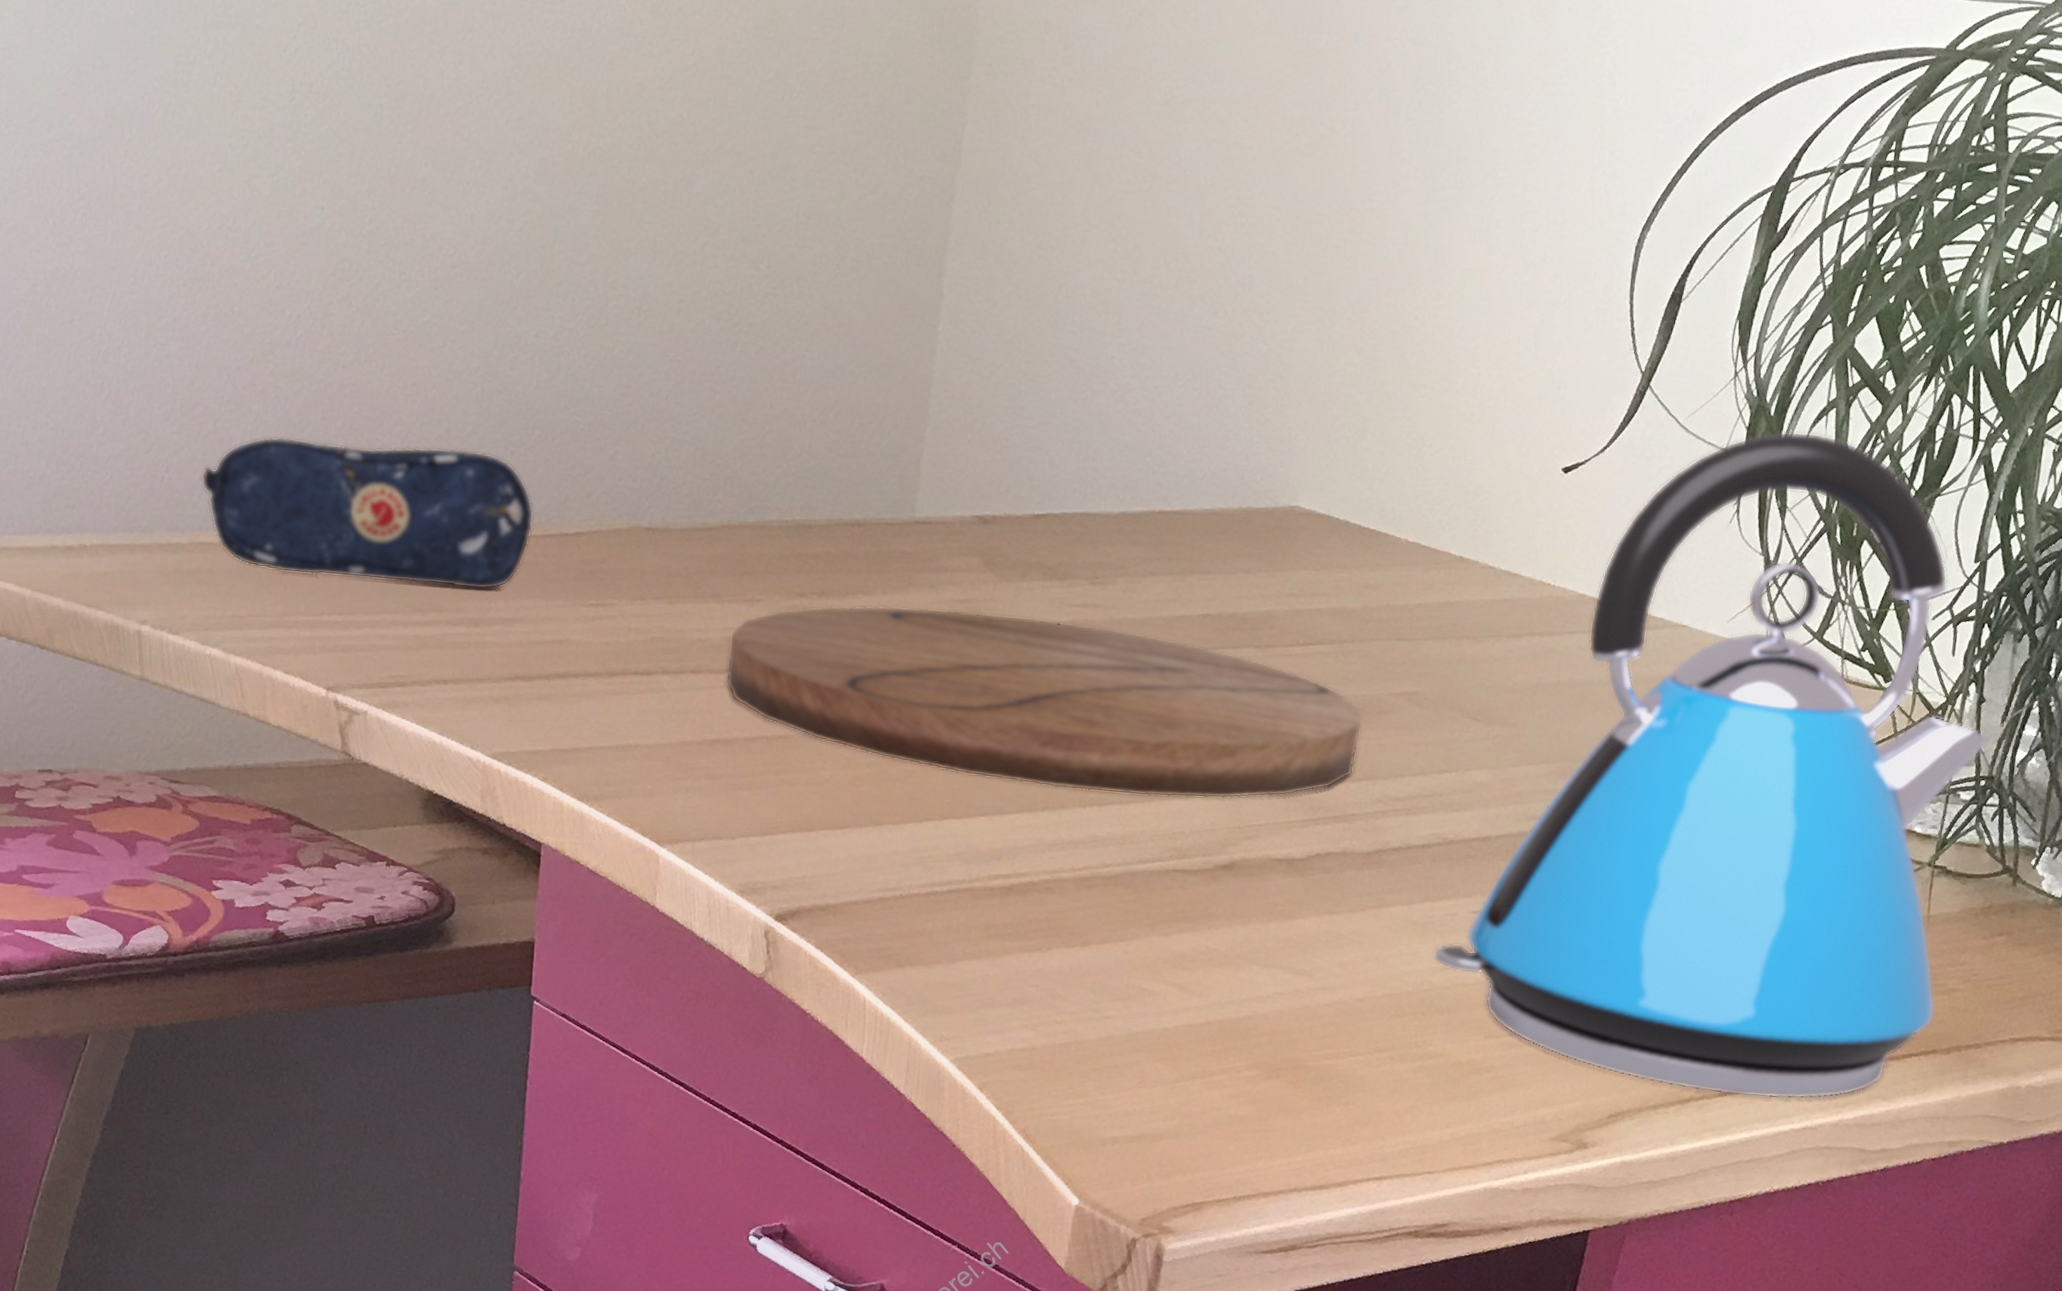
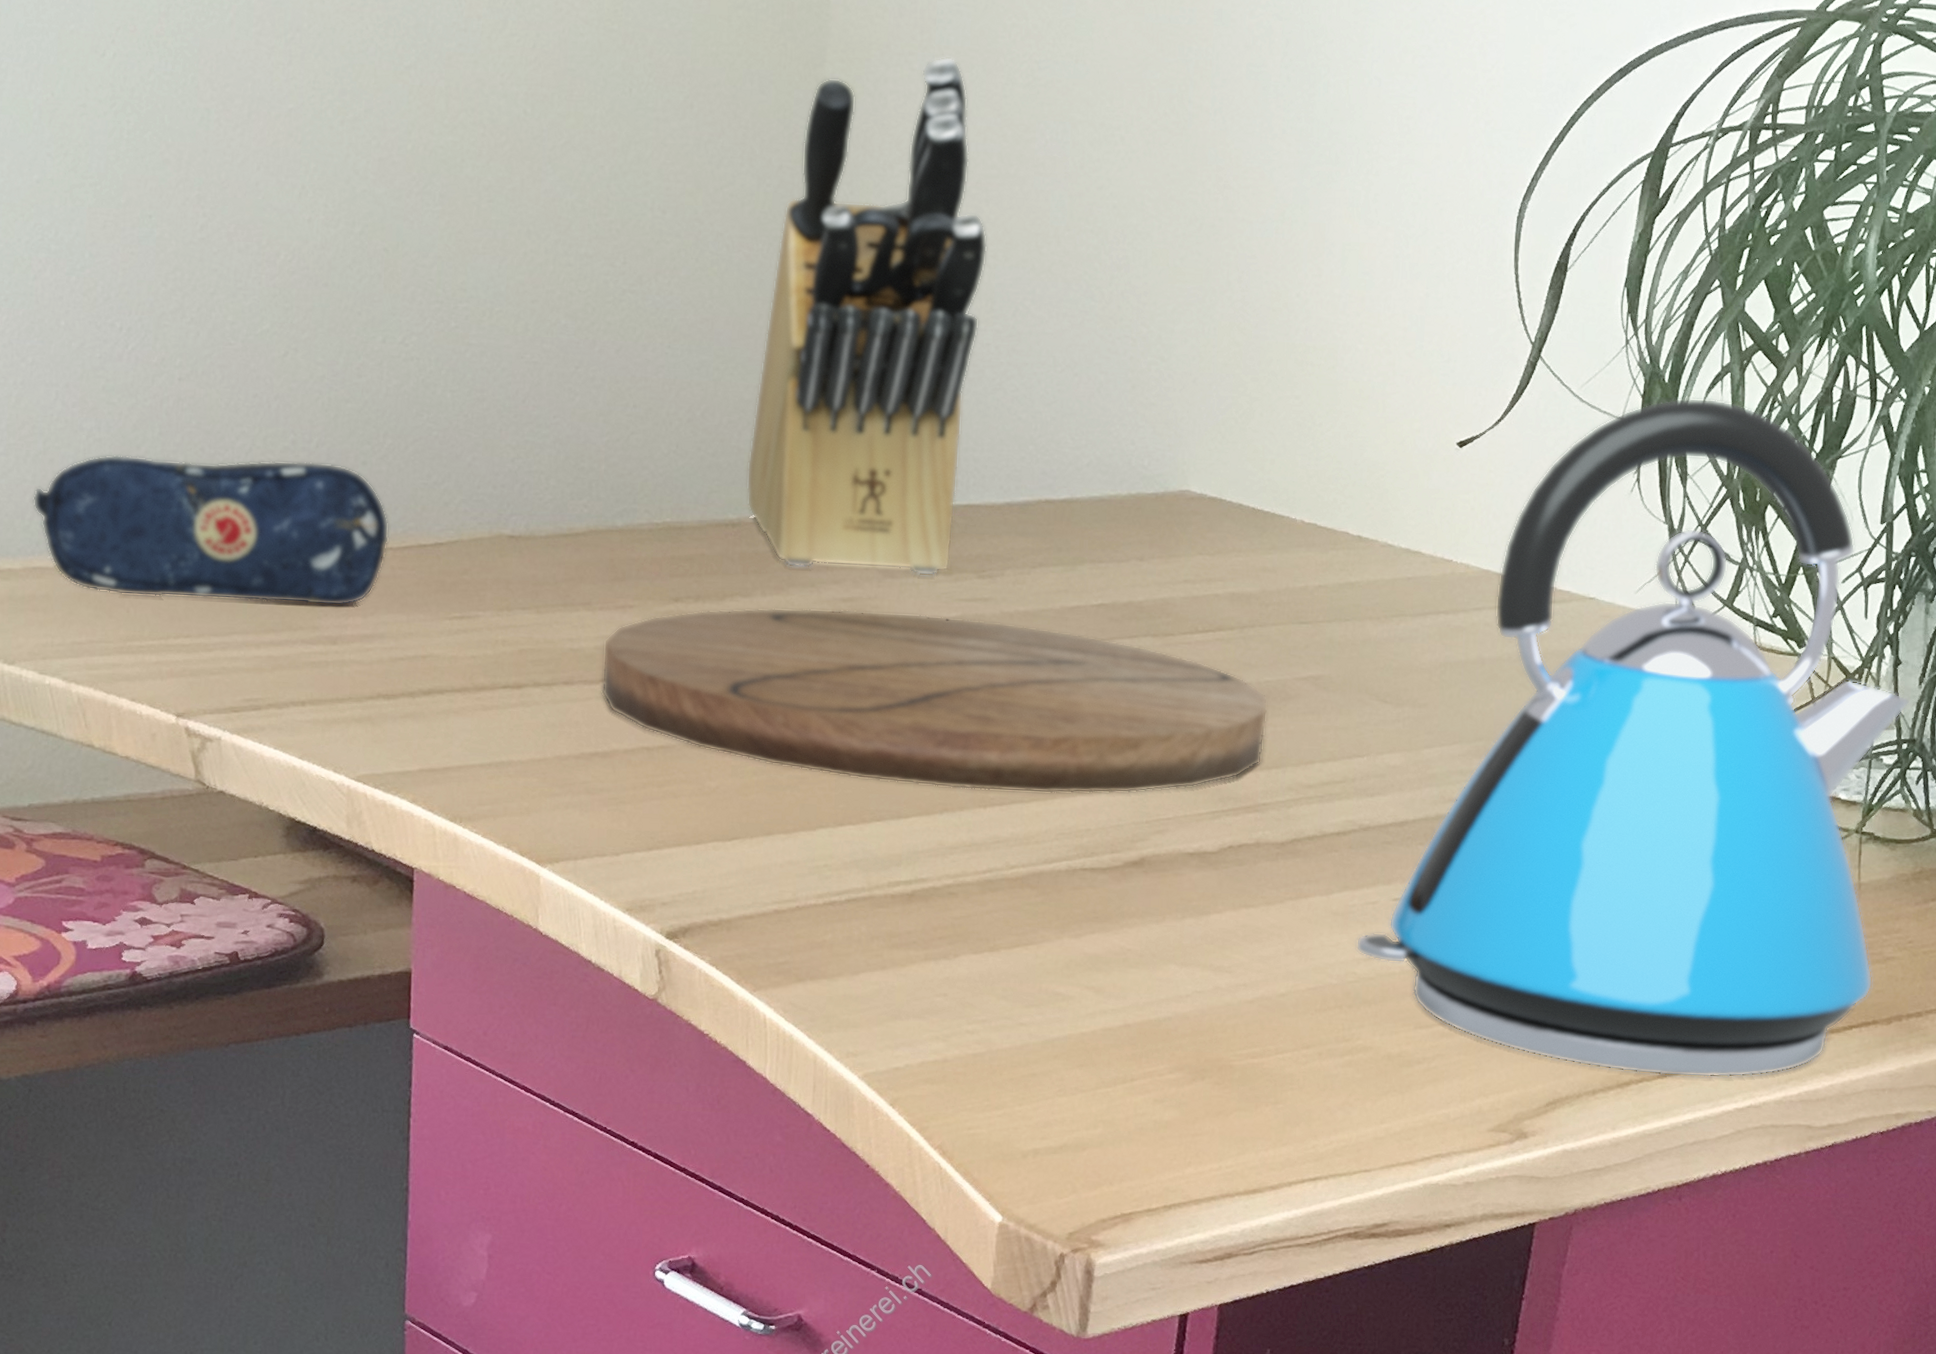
knife block: none [873,72,1118,582] -> present [746,56,988,576]

